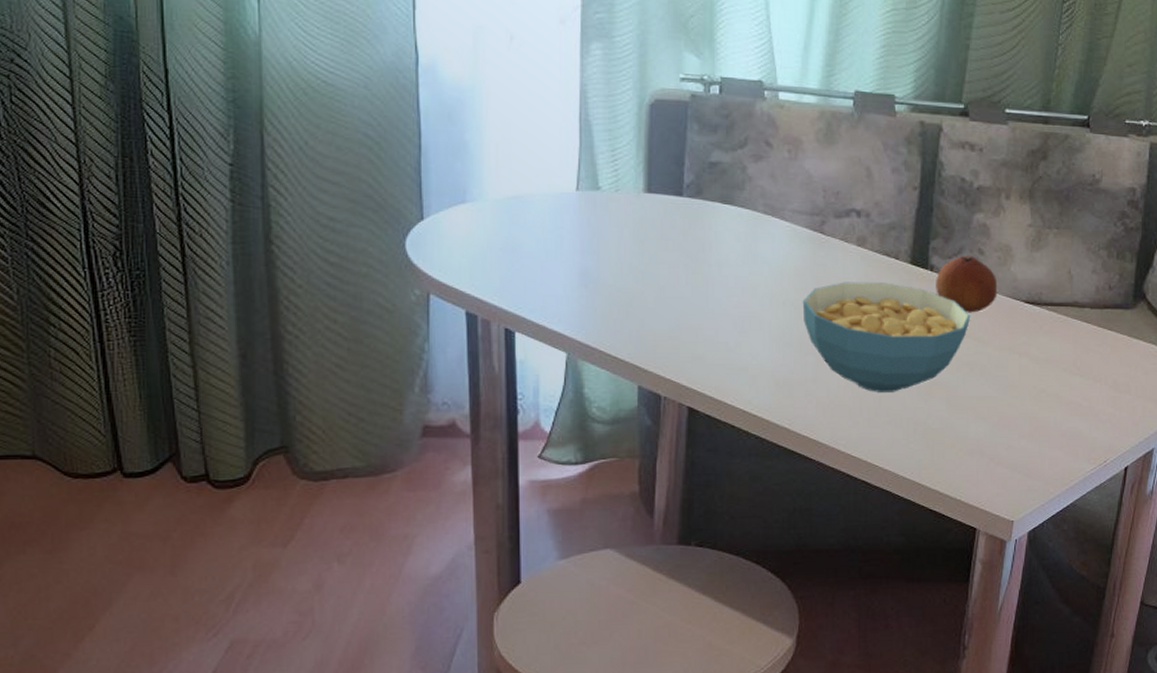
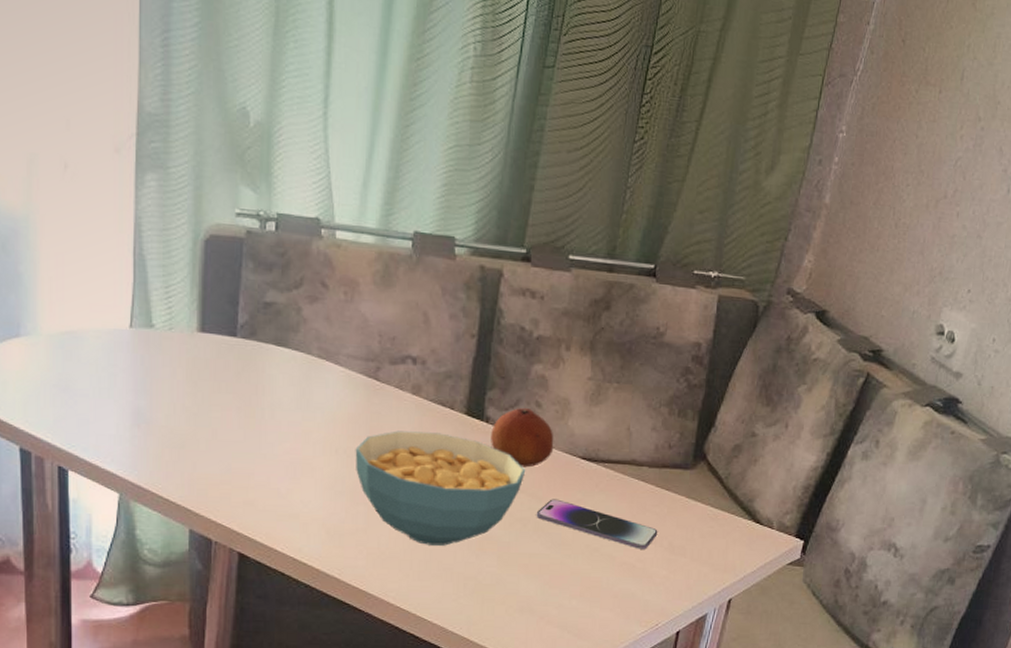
smartphone: none [983,342,1102,388] -> present [536,499,658,549]

